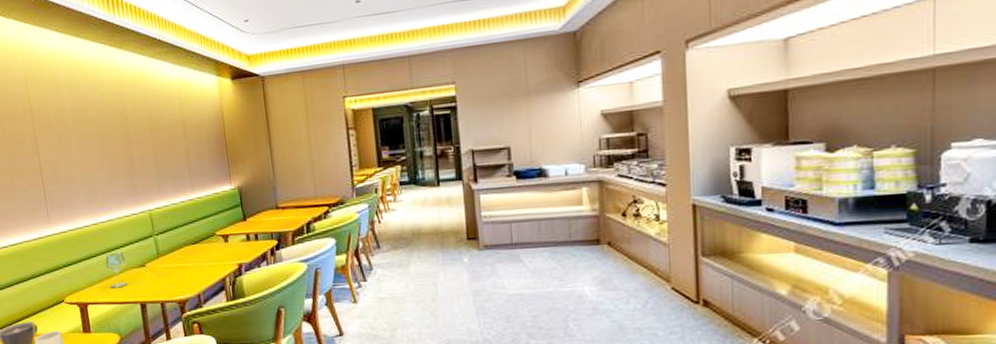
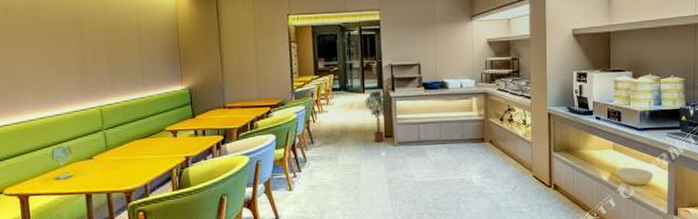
potted tree: none [439,182,472,246] -> present [364,90,390,143]
bowl: none [801,277,864,303] -> present [617,167,654,186]

